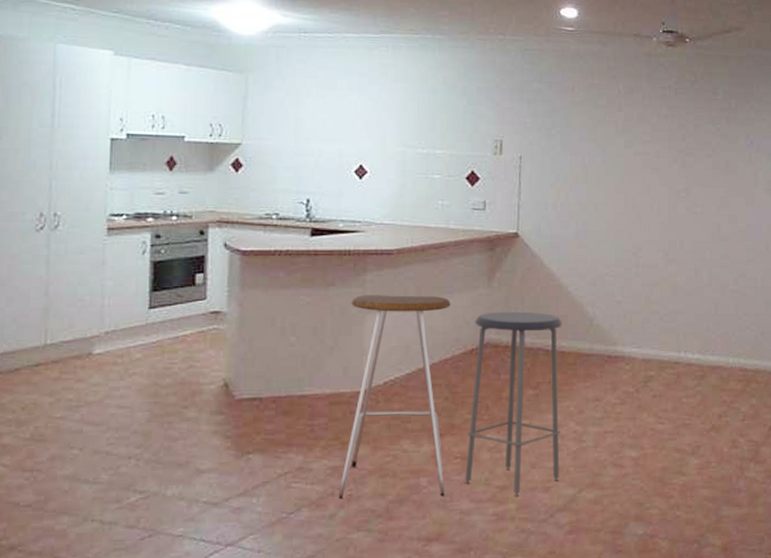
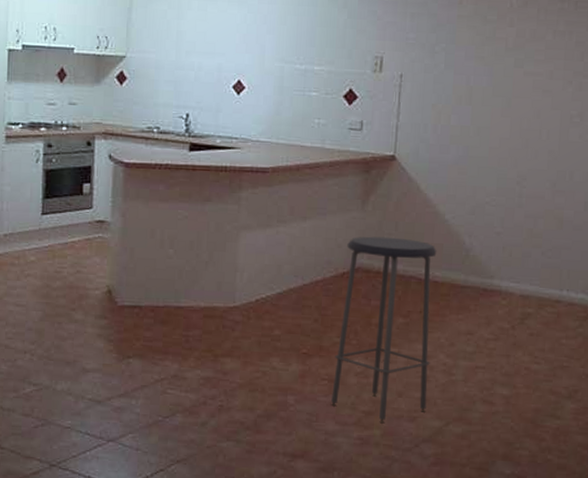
bar stool: present [338,295,451,498] -> none [210,212,324,415]

